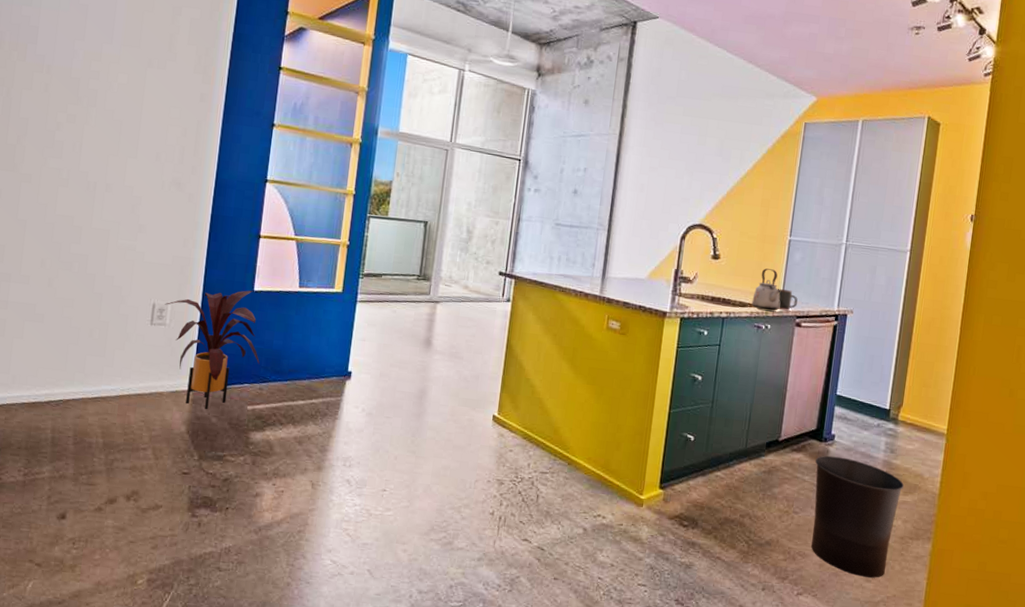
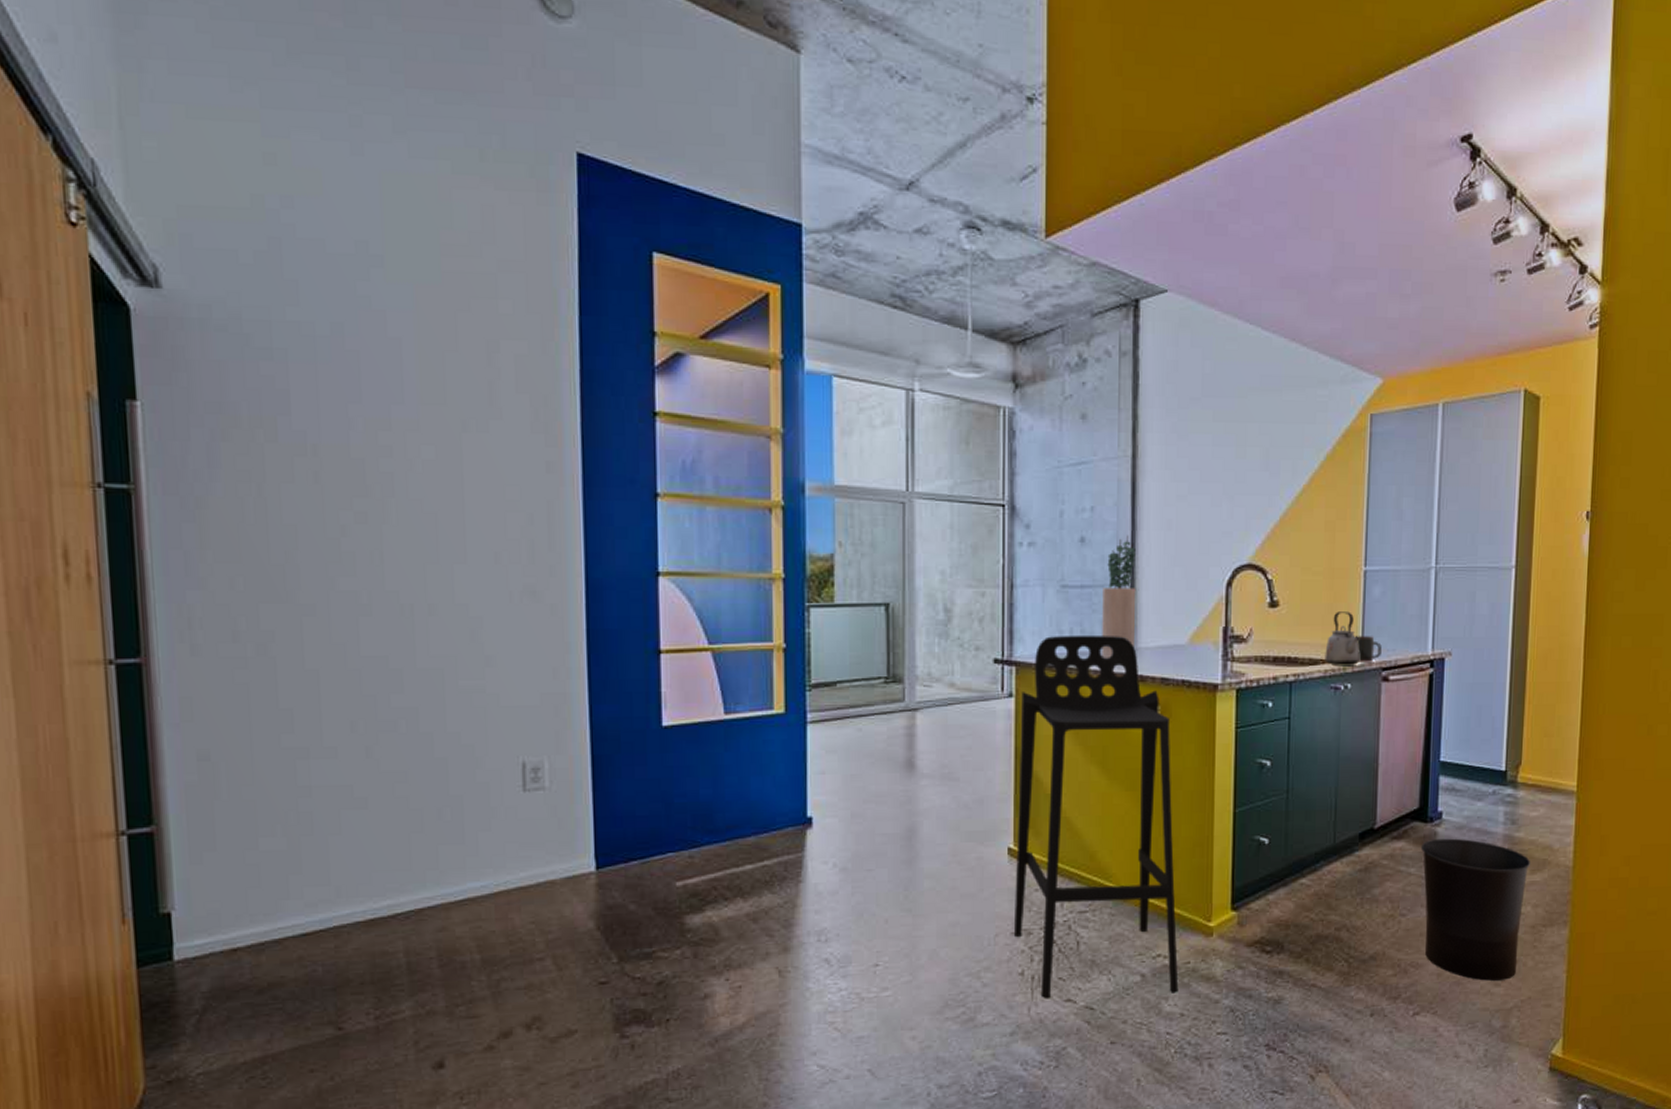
house plant: present [165,290,260,410] -> none [539,727,684,895]
bar stool: none [489,260,627,547] -> present [1013,634,1179,998]
vase: none [580,192,614,282] -> present [1102,535,1136,658]

